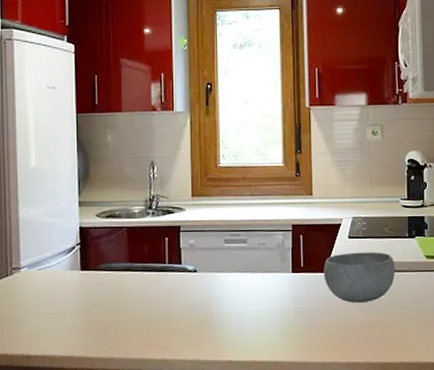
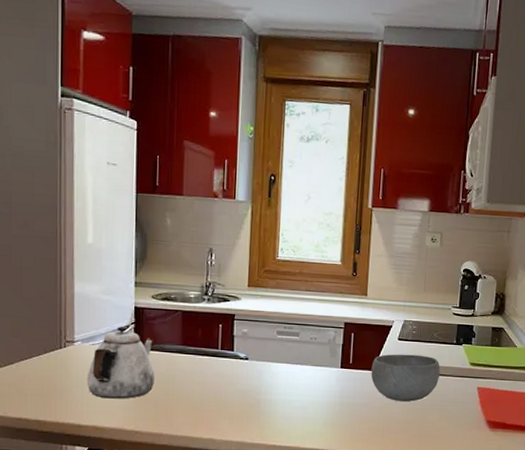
teapot: none [34,248,103,325] -> present [86,326,155,399]

